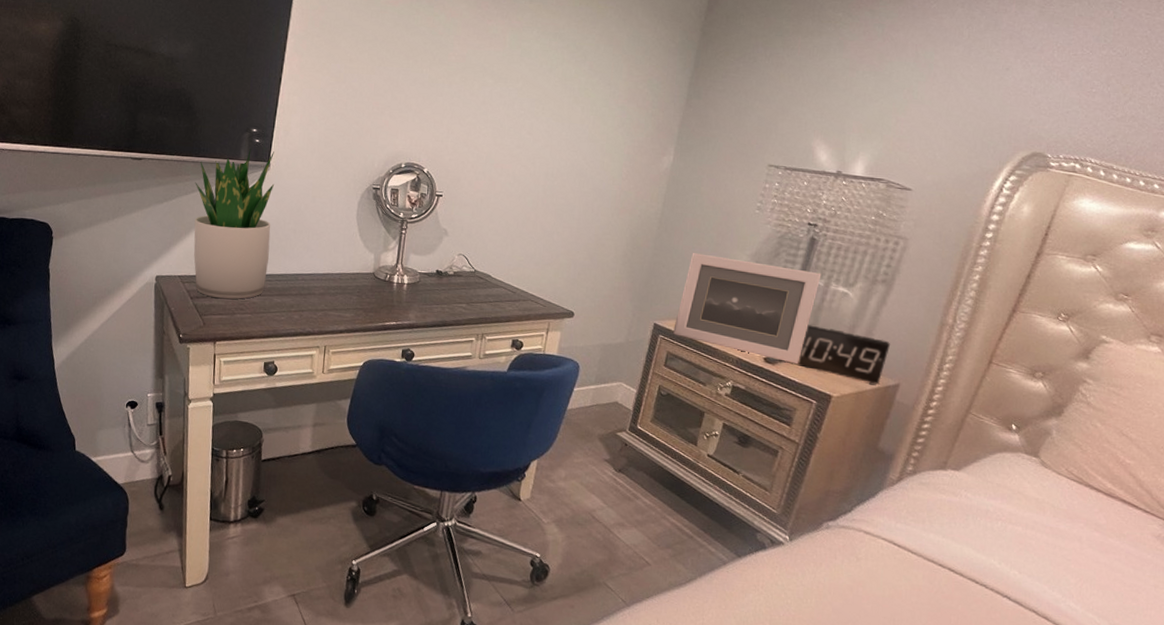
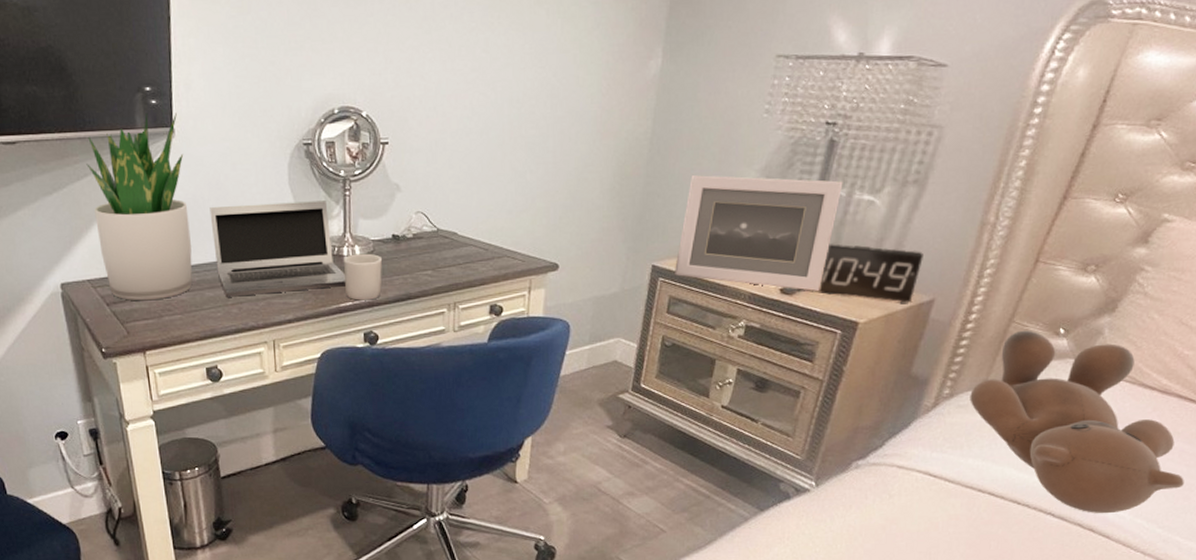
laptop: none [286,229,394,308] -> present [209,200,347,297]
mug: none [391,282,426,323] -> present [344,253,383,301]
teddy bear: none [931,421,1132,604] -> present [970,330,1184,514]

